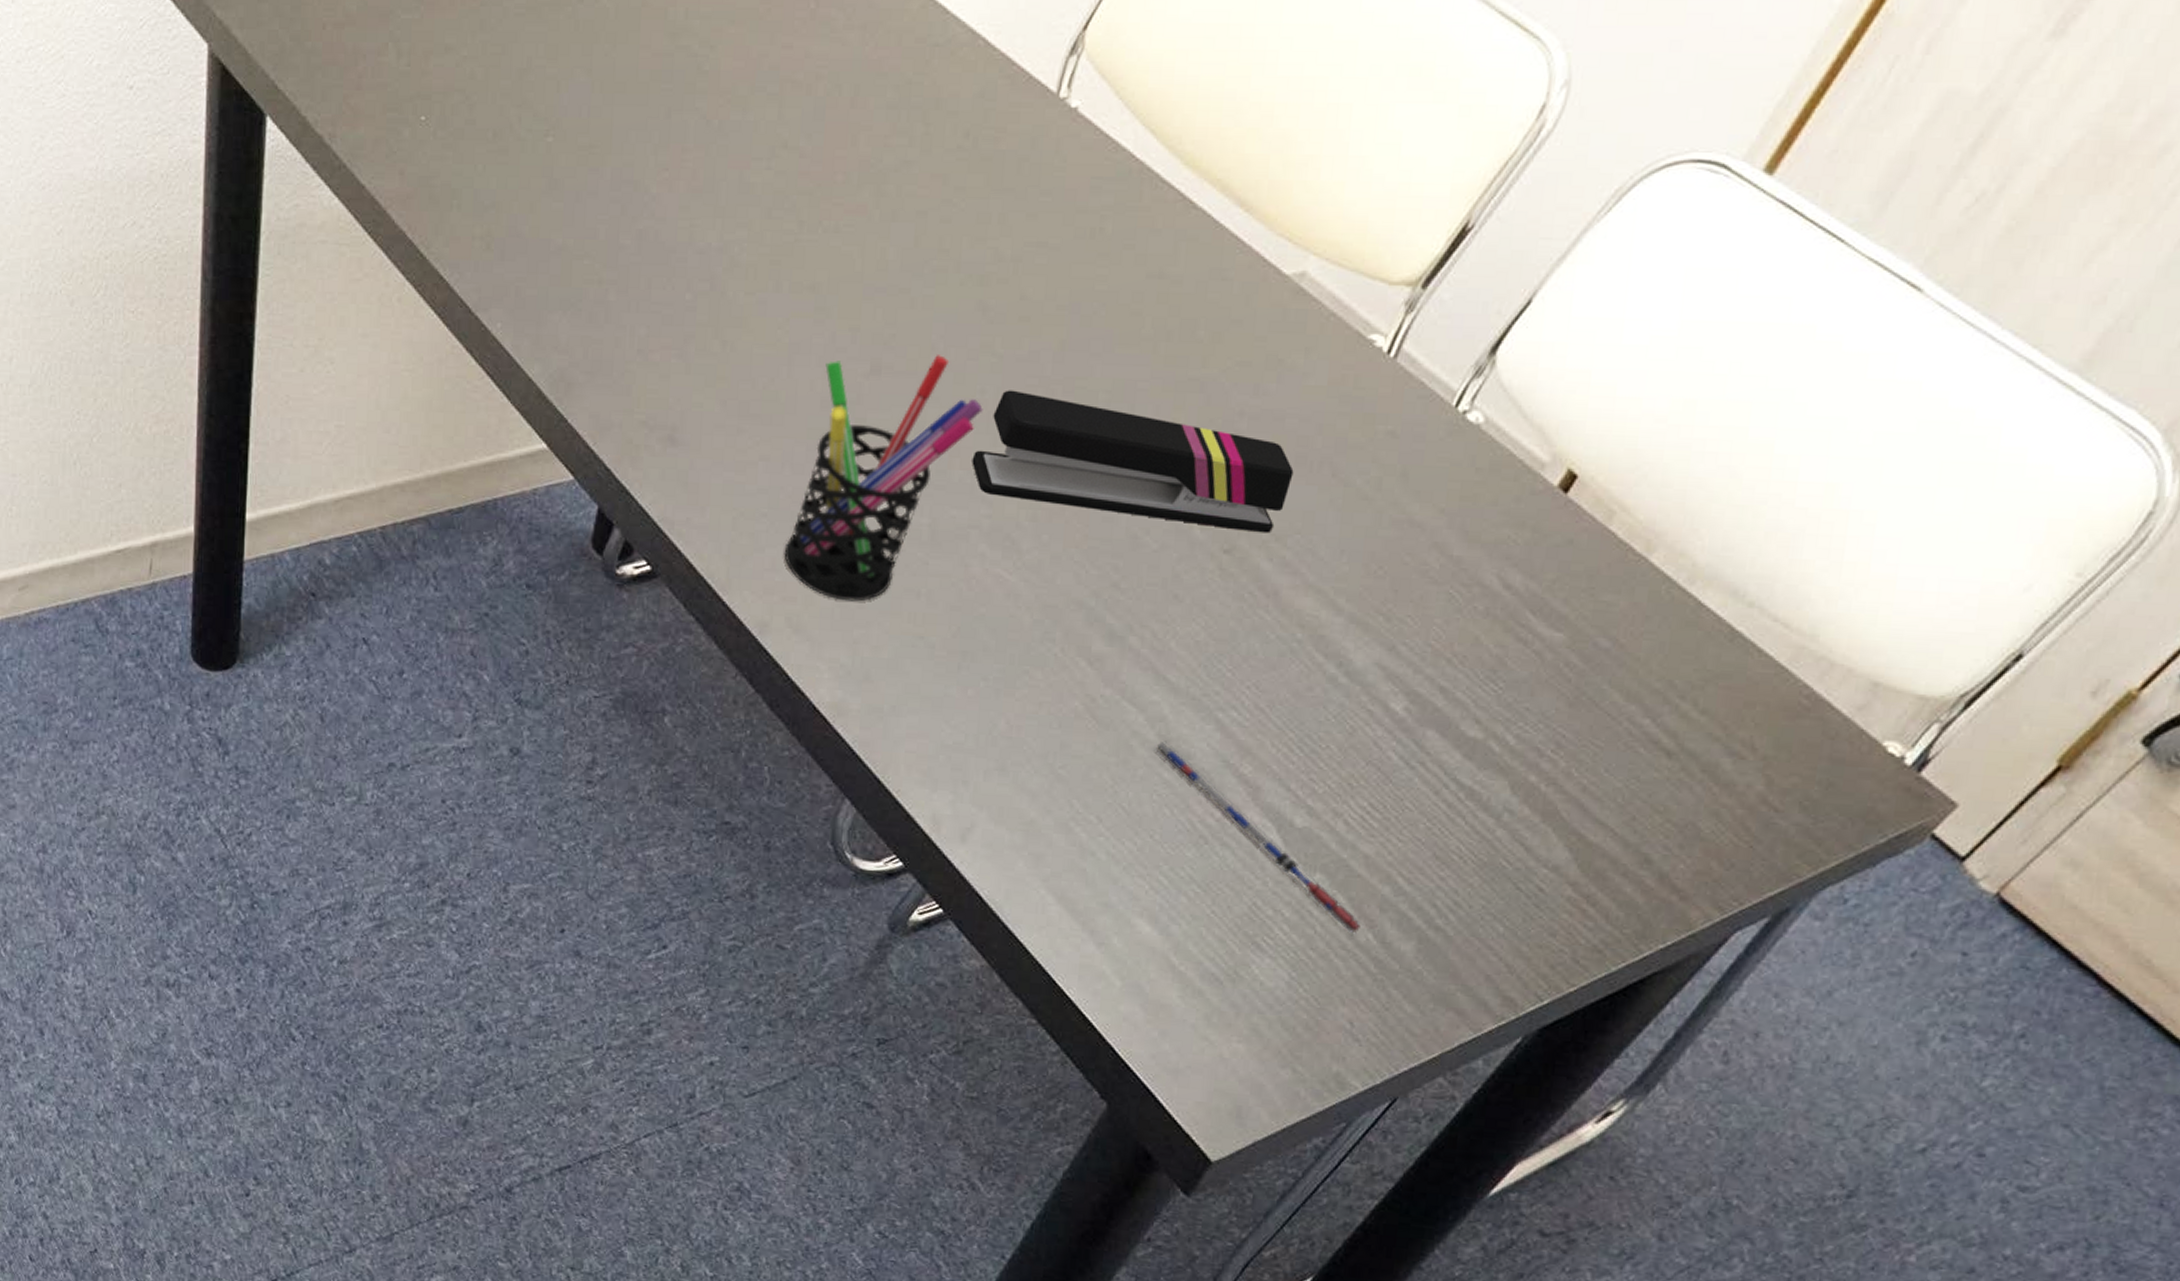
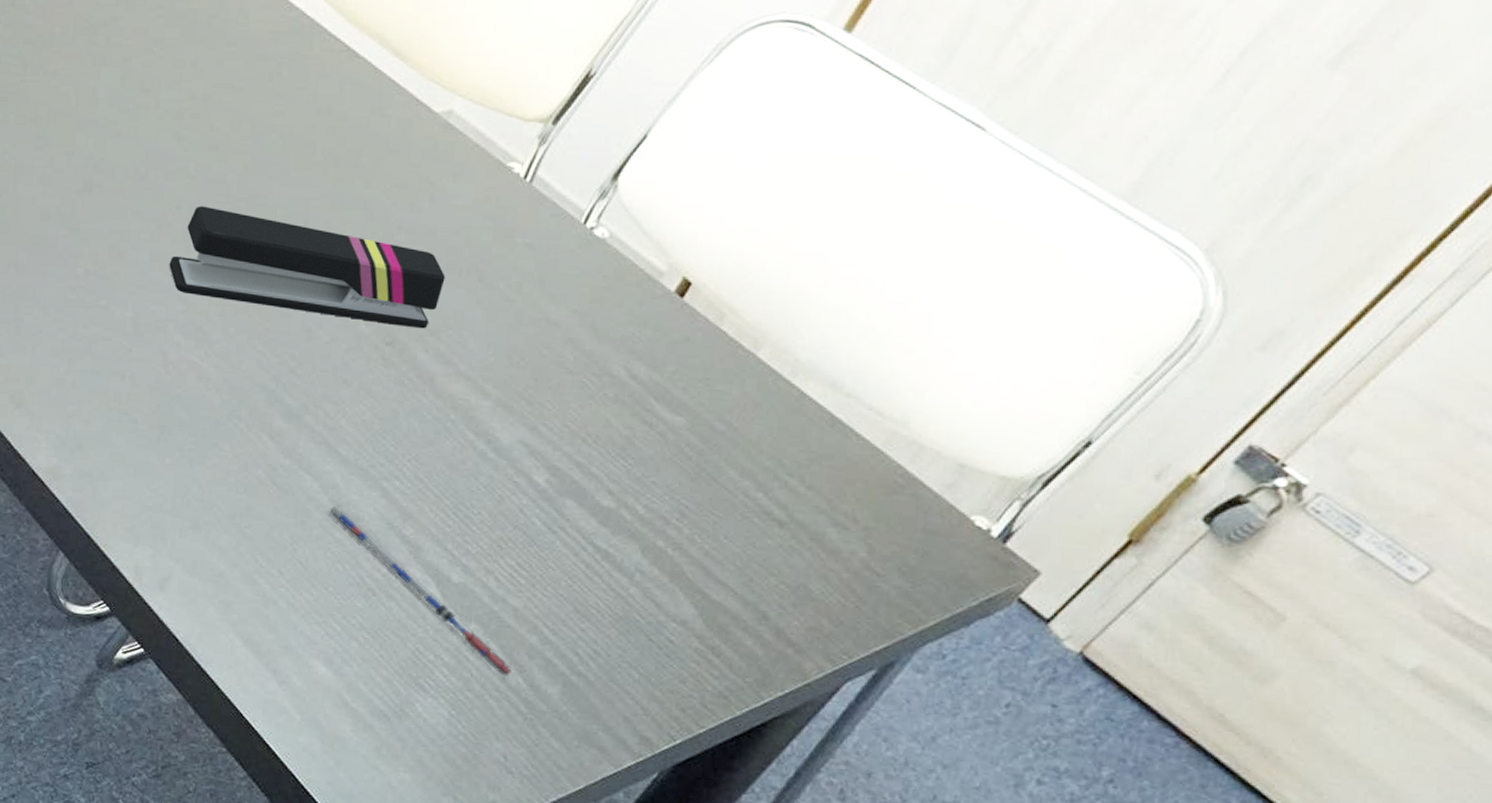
pen holder: present [784,355,983,602] -> none [8,176,179,382]

